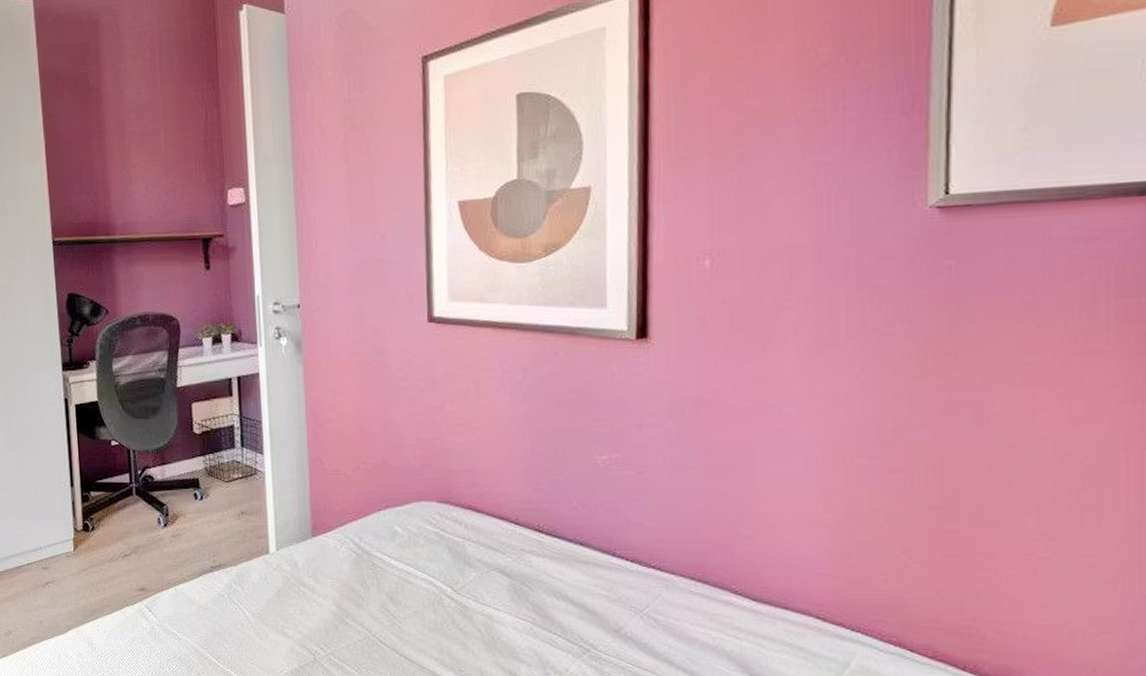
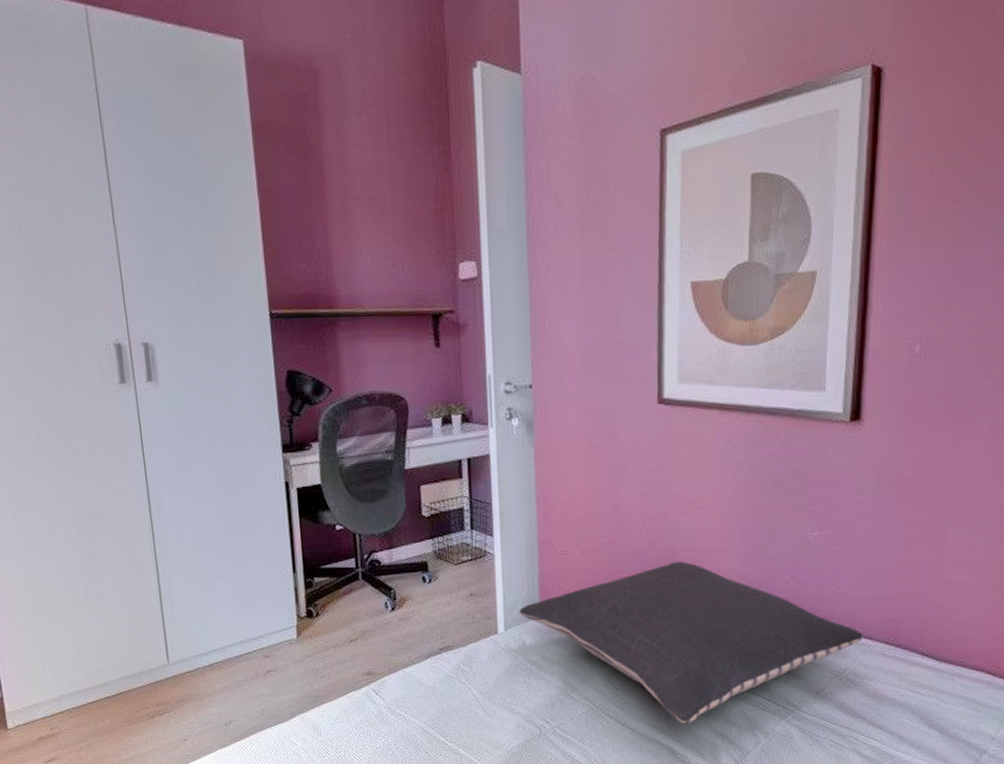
pillow: none [290,483,666,659] -> present [519,561,864,725]

